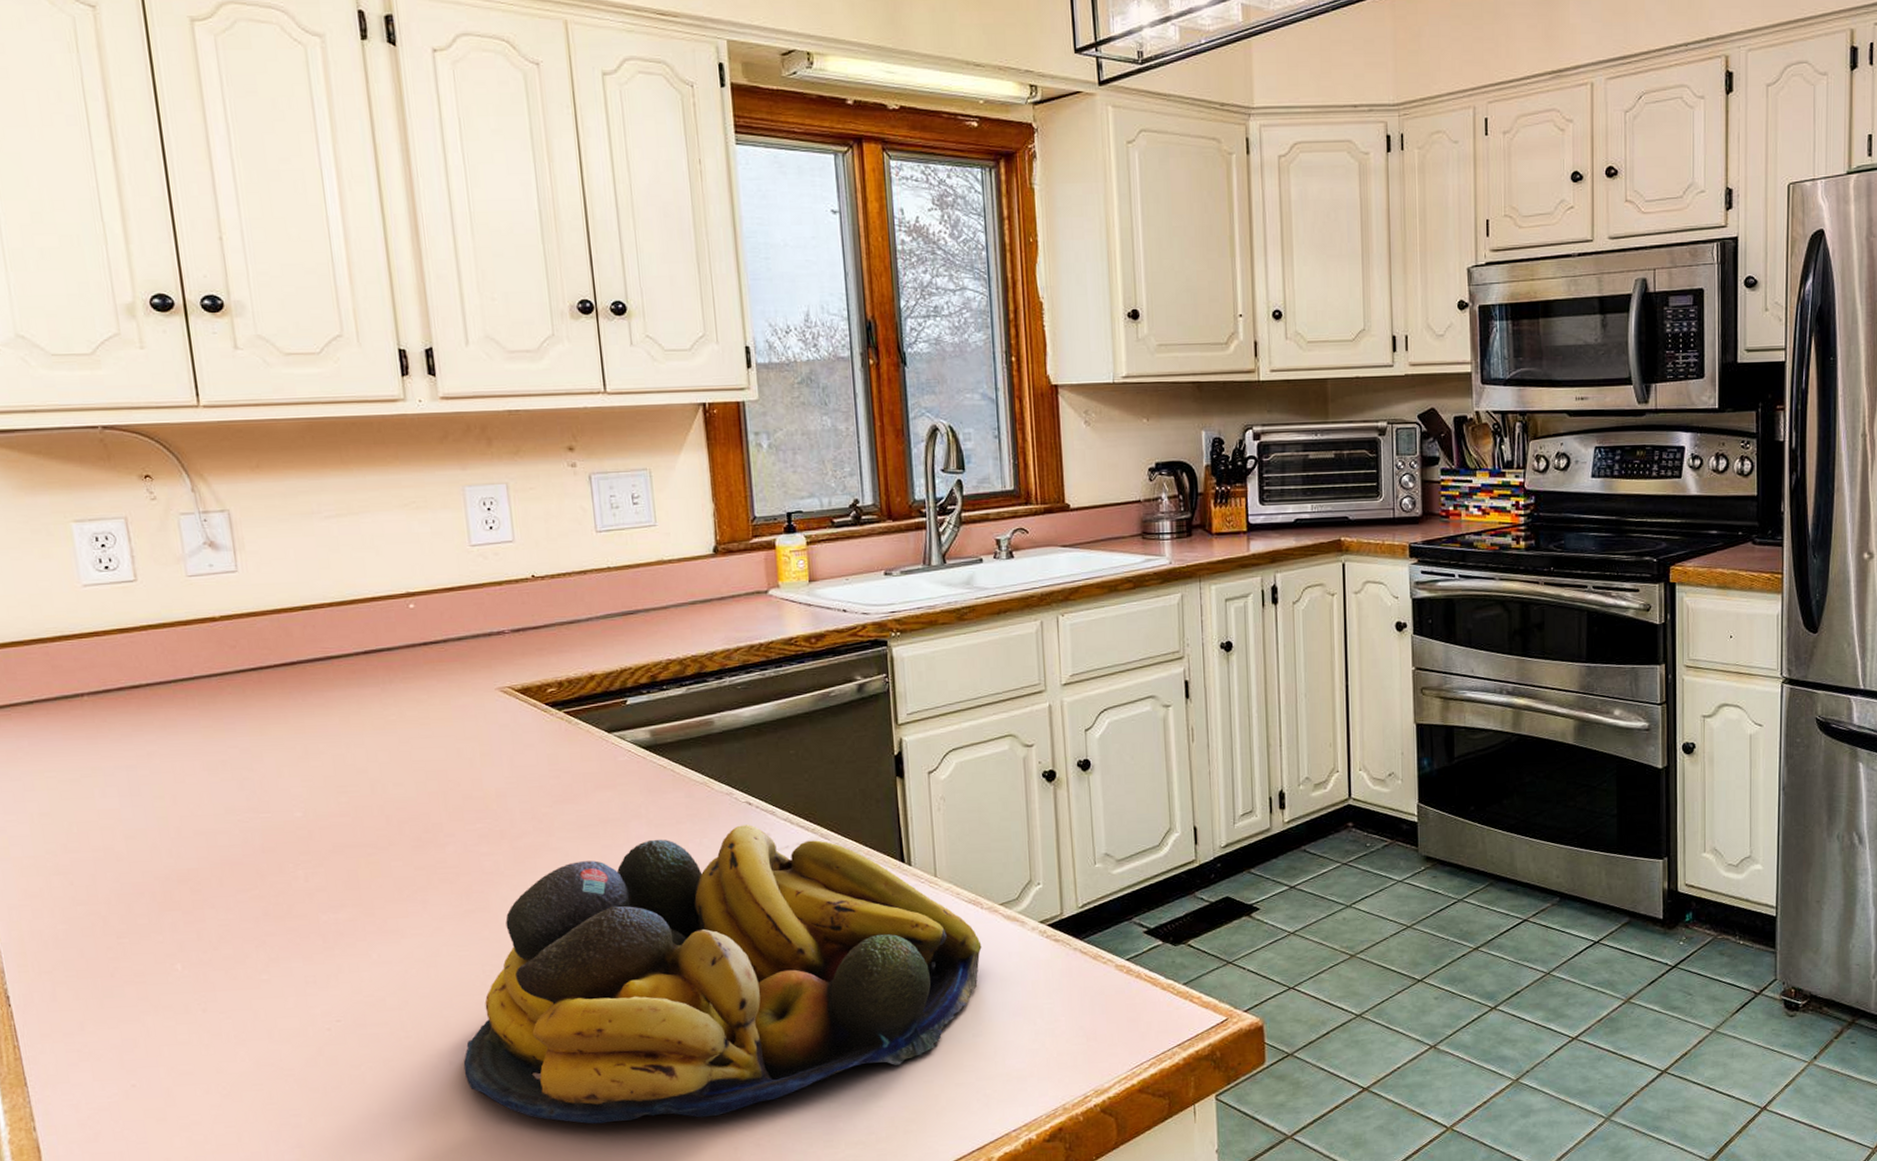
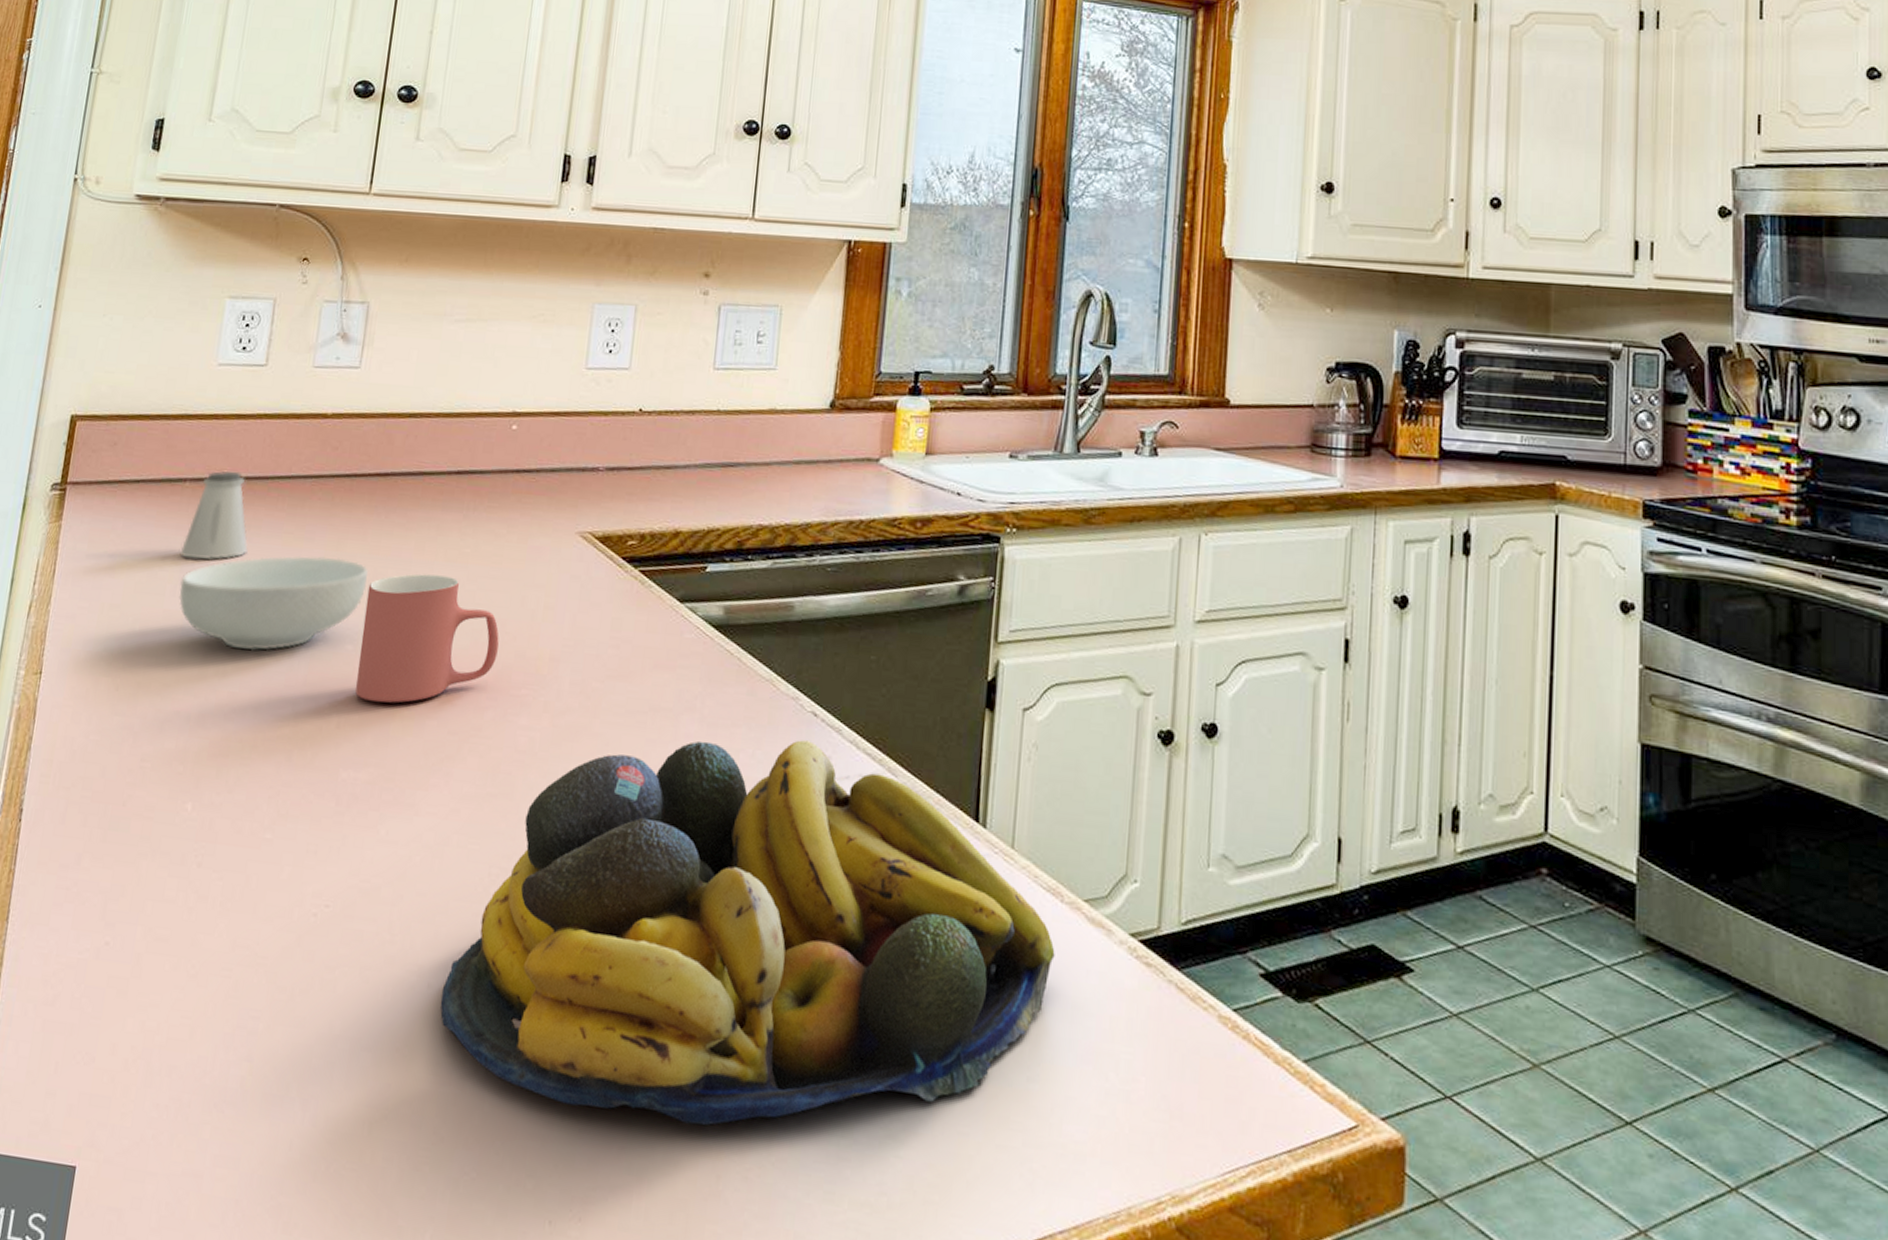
saltshaker: none [98,681,170,763] -> present [179,471,248,560]
cereal bowl: none [107,741,302,832] -> present [178,556,369,651]
mug: none [302,742,446,856] -> present [355,574,499,703]

